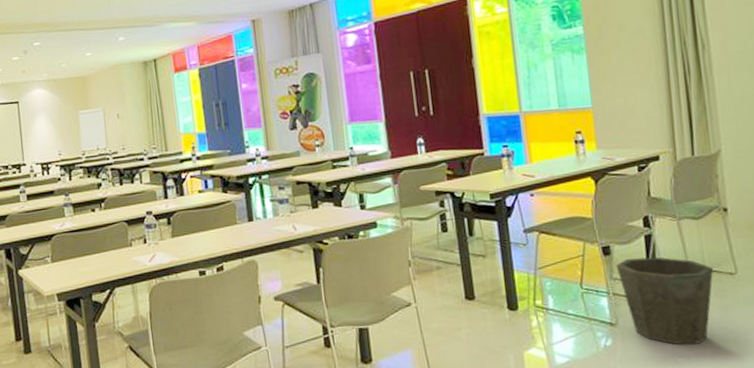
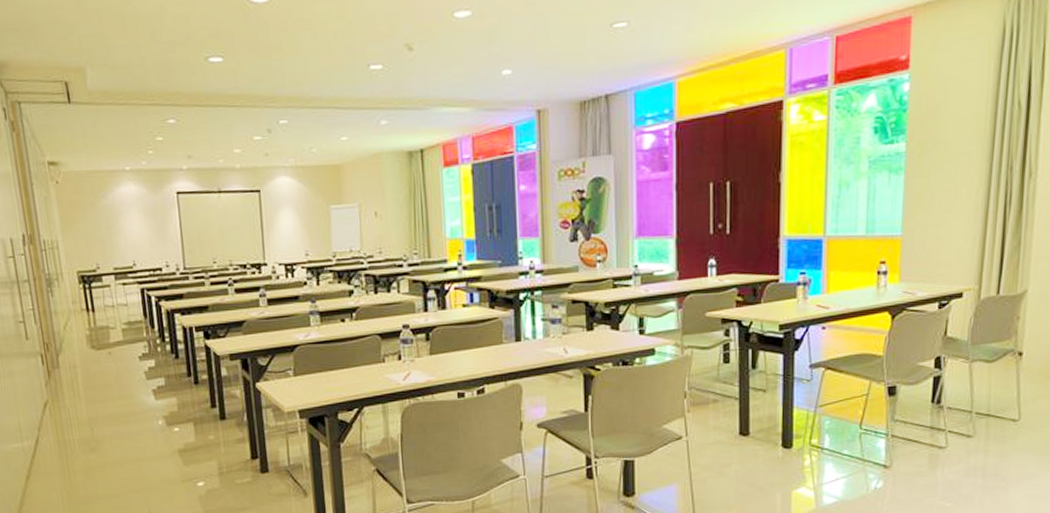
waste bin: present [616,257,713,345] -> none [899,399,996,490]

